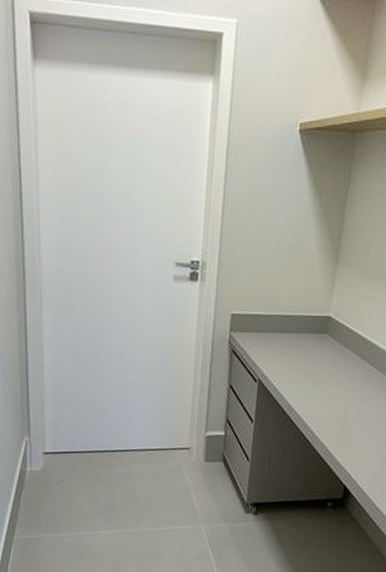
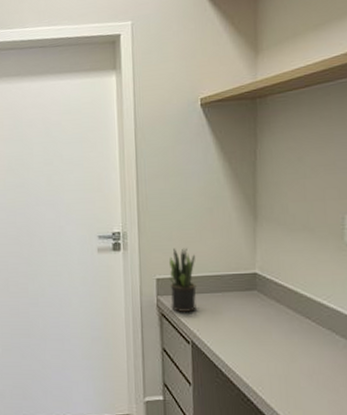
potted plant: none [244,284,273,350] -> present [168,248,197,312]

